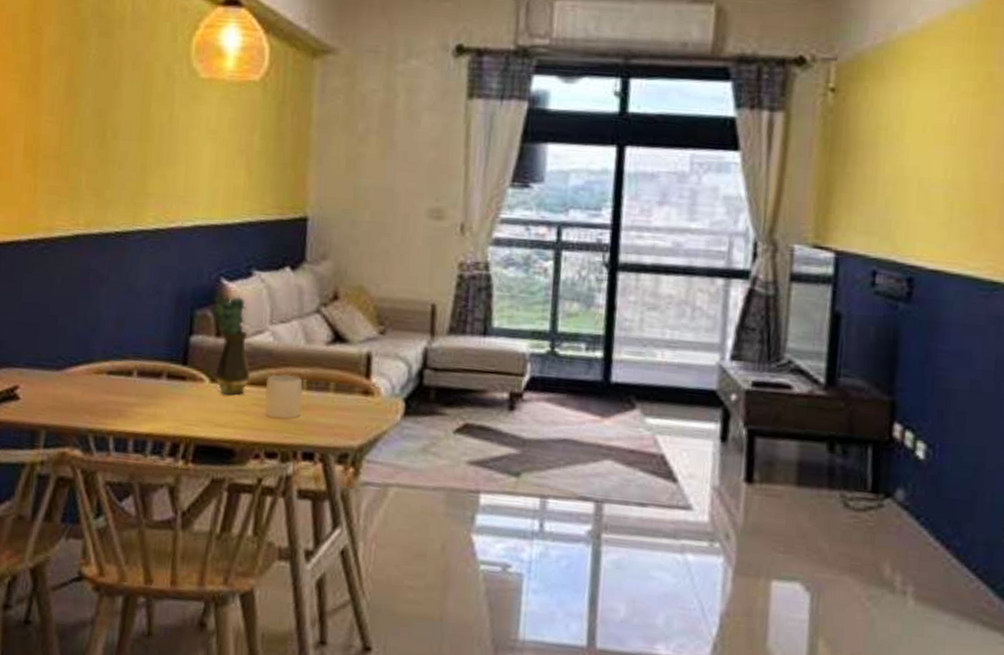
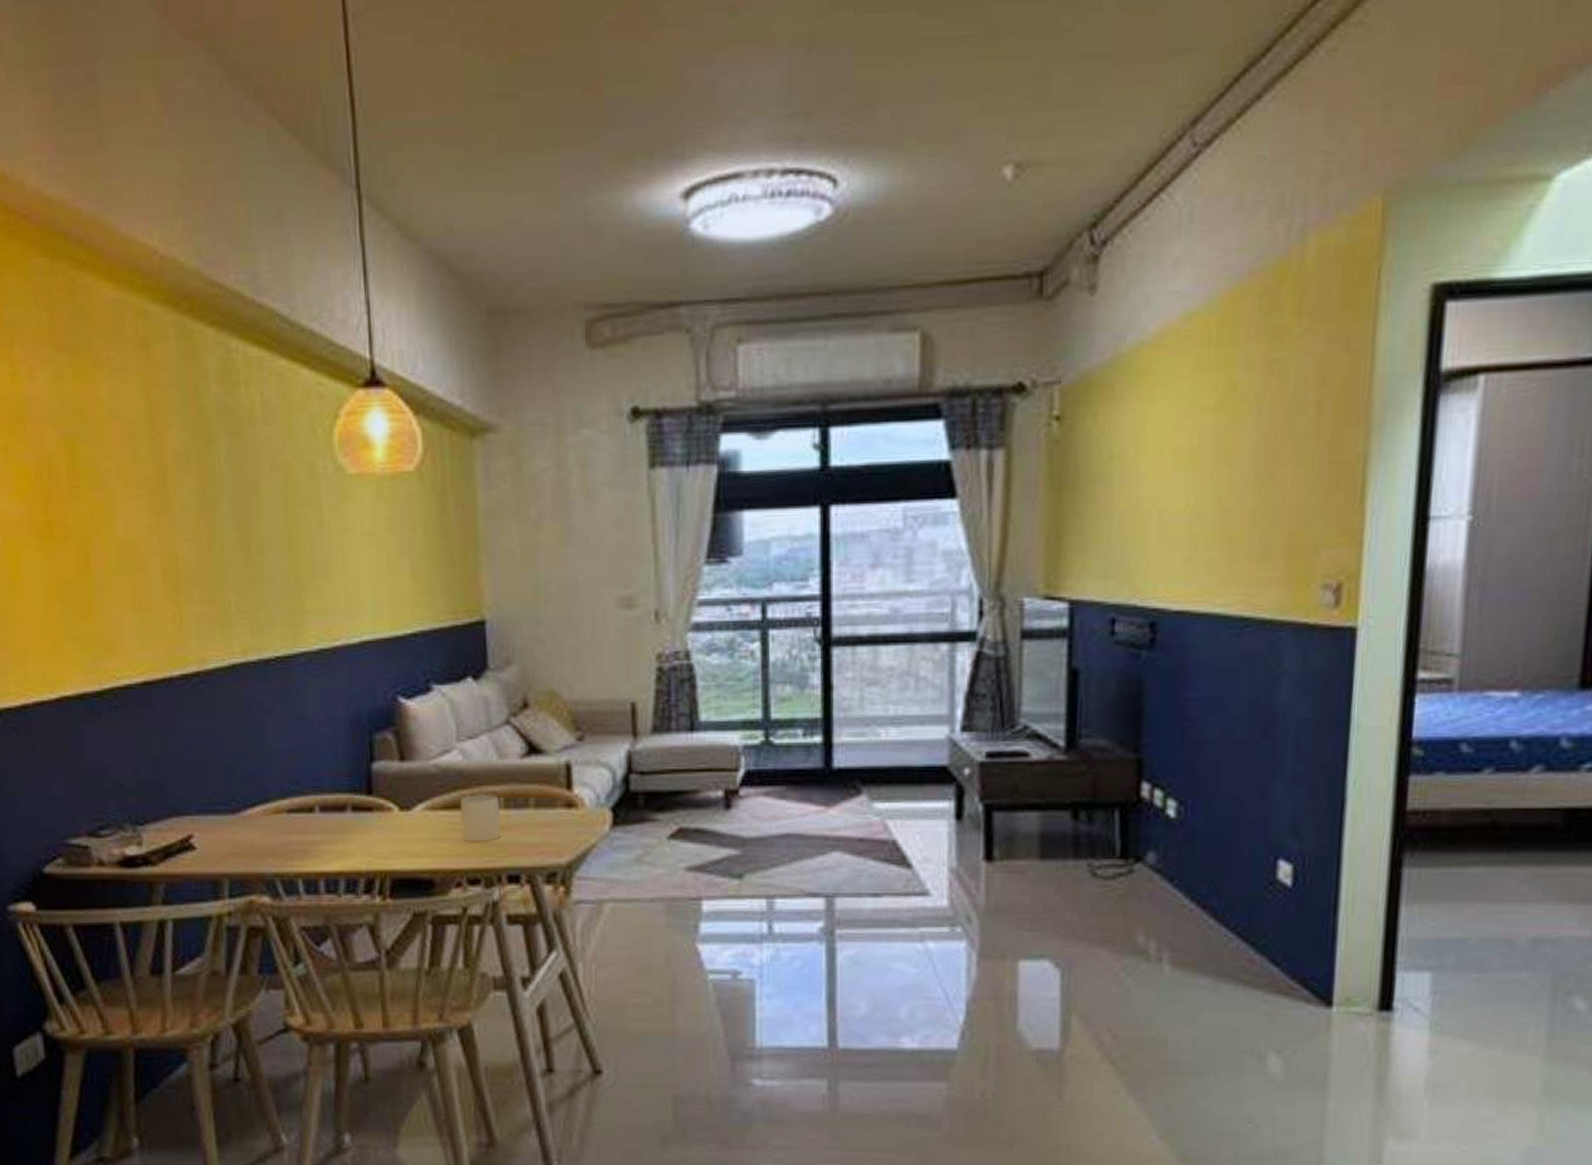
vase: present [211,290,251,395] -> none [391,710,443,822]

